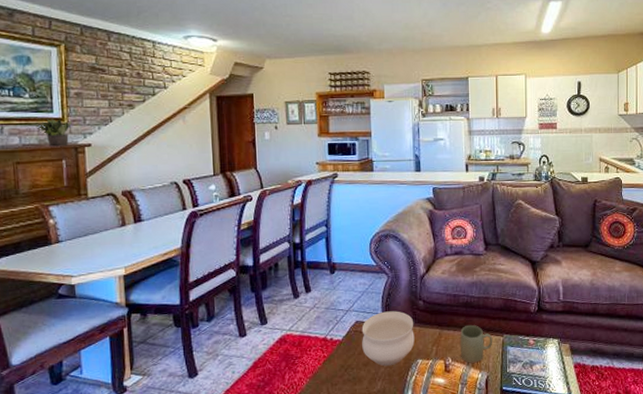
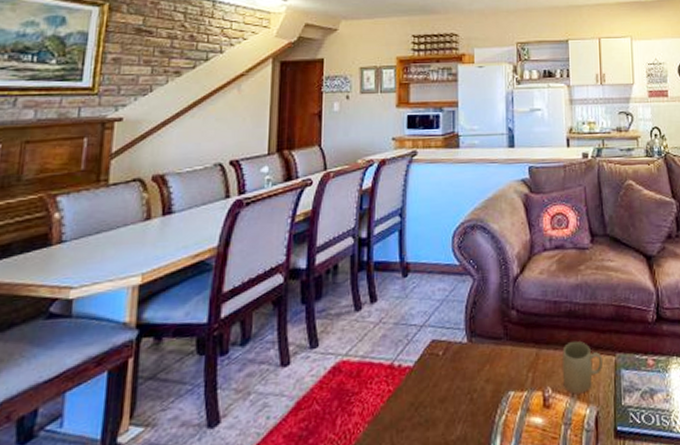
potted plant: present [34,117,72,147] -> none [56,87,103,122]
bowl: present [361,311,415,367] -> none [439,324,505,403]

